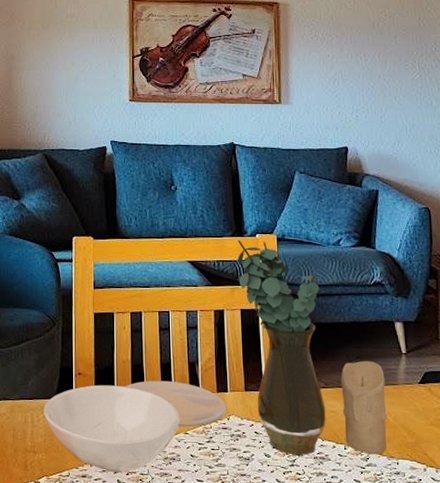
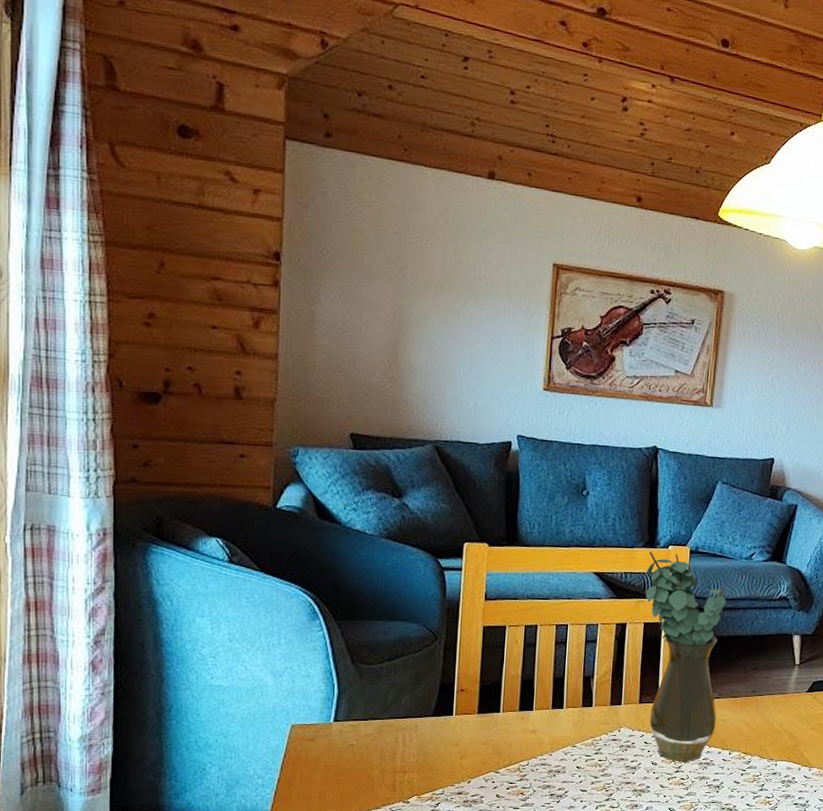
soup bowl: present [44,384,181,473] -> none [418,701,570,787]
plate: present [125,380,227,427] -> none [513,695,619,740]
candle: present [340,360,387,454] -> none [731,671,777,757]

